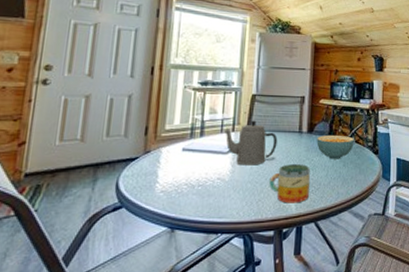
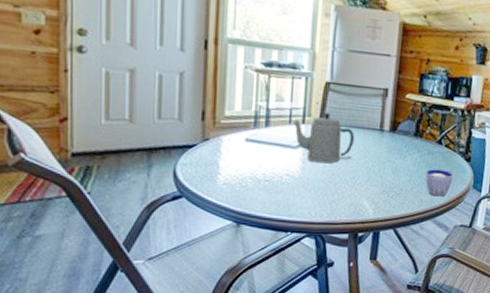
mug: present [269,164,310,203] -> none [344,165,391,208]
cereal bowl: present [316,135,354,159] -> none [400,136,444,164]
cup: none [341,163,364,188] -> present [425,169,453,197]

